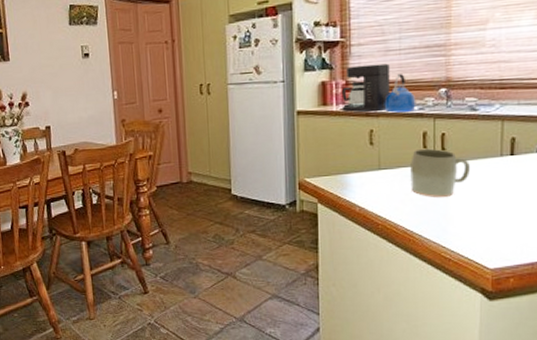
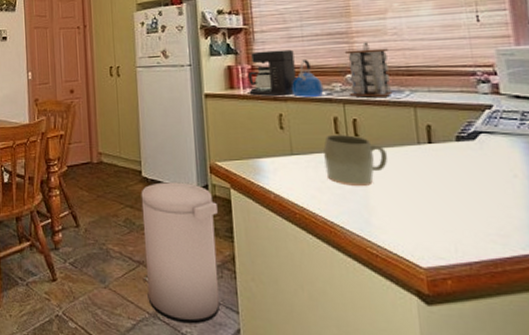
pedal bin: none [230,199,304,325] -> present [141,182,221,324]
spice rack: none [440,54,484,112] -> present [345,42,393,98]

